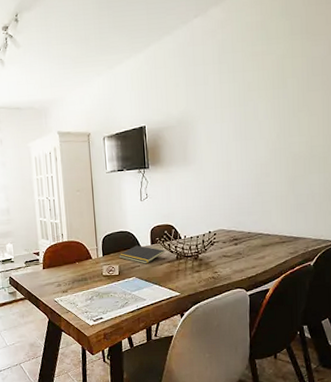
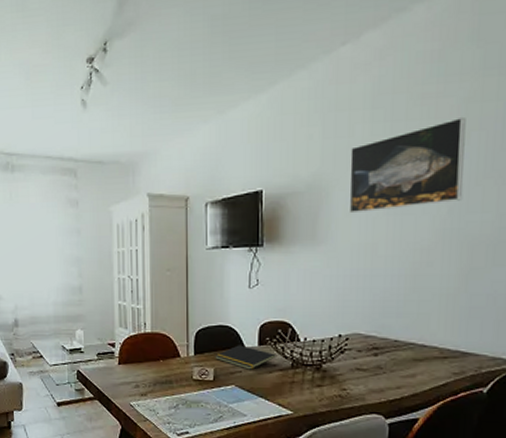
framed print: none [207,68,286,141] -> present [348,116,466,214]

